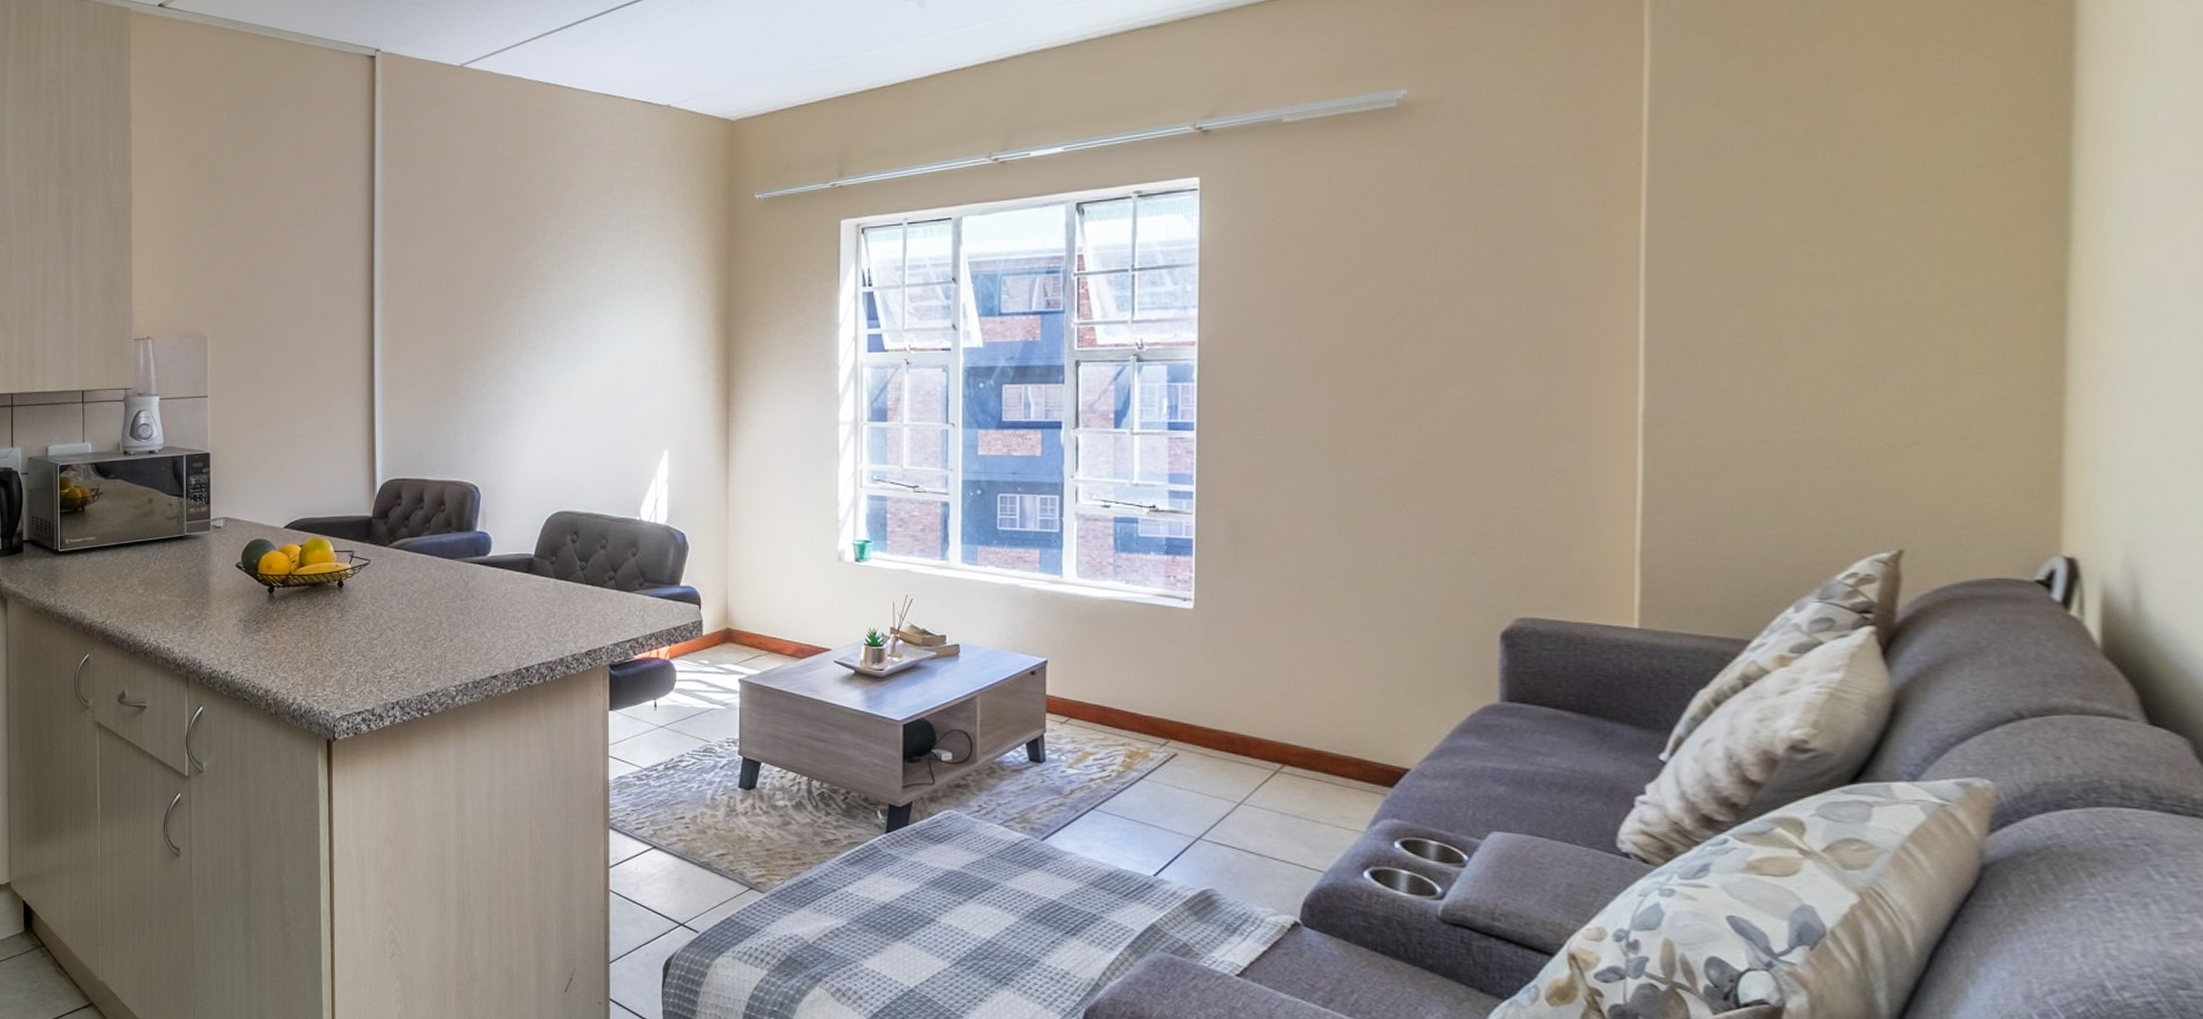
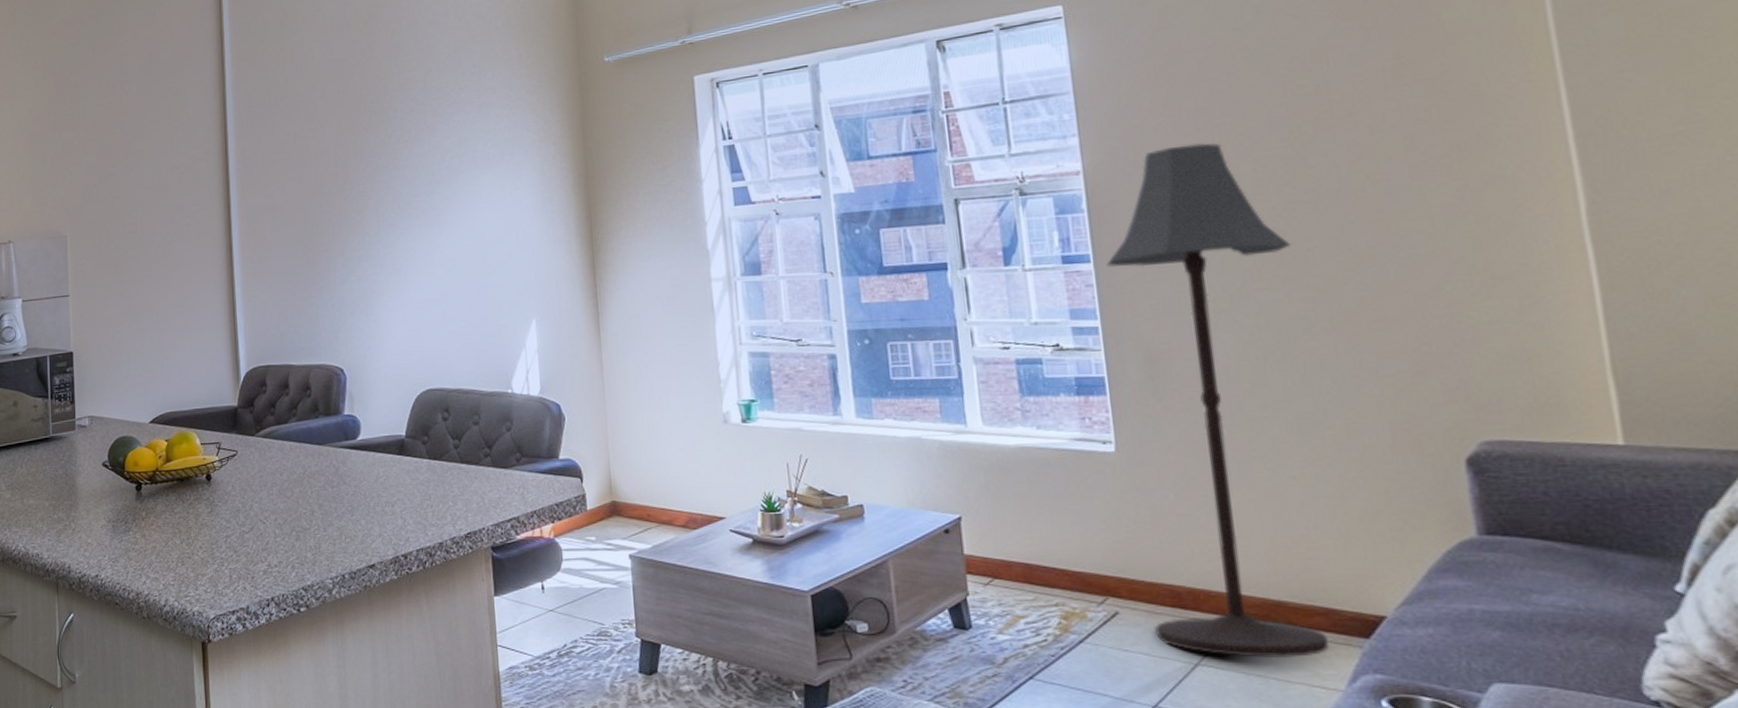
floor lamp: none [1206,323,1378,802] -> present [1106,143,1330,659]

